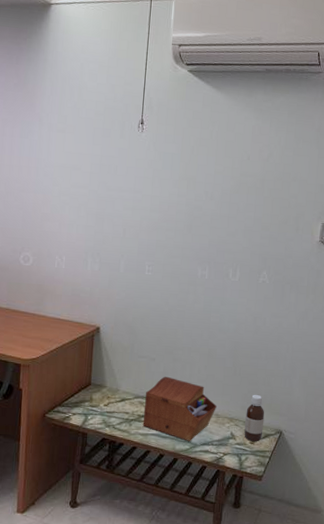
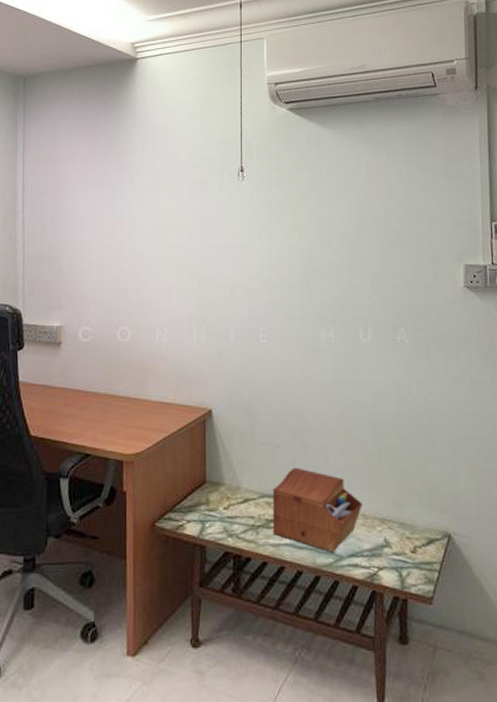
bottle: present [244,394,265,442] -> none [400,485,426,551]

